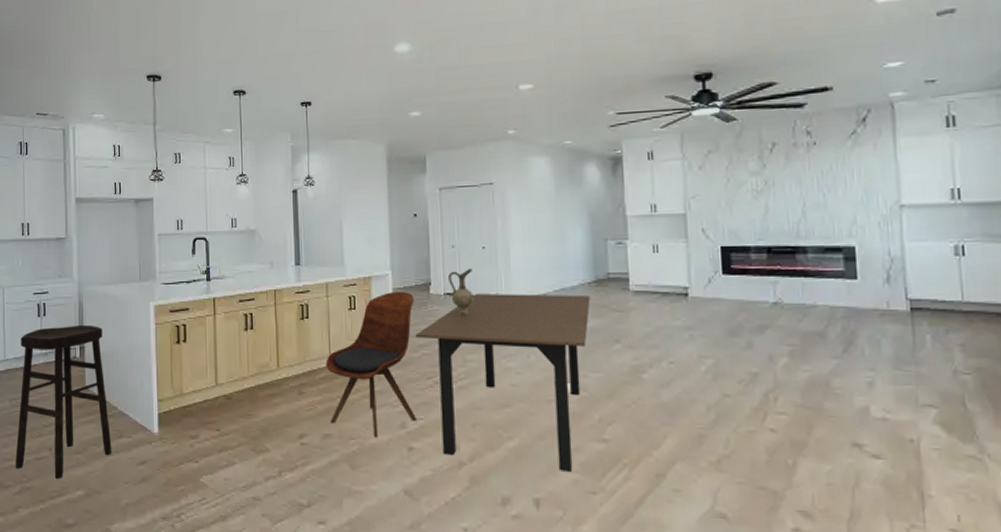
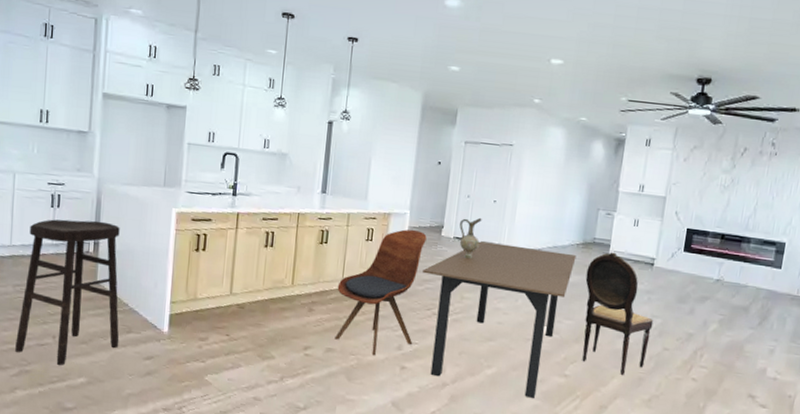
dining chair: none [606,286,703,433] -> present [582,252,654,375]

